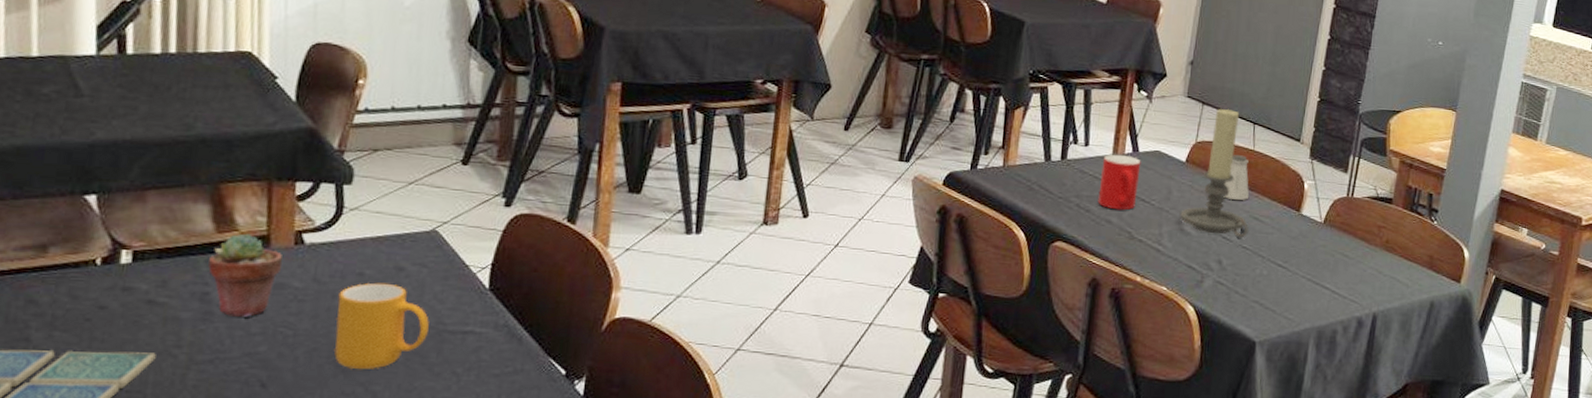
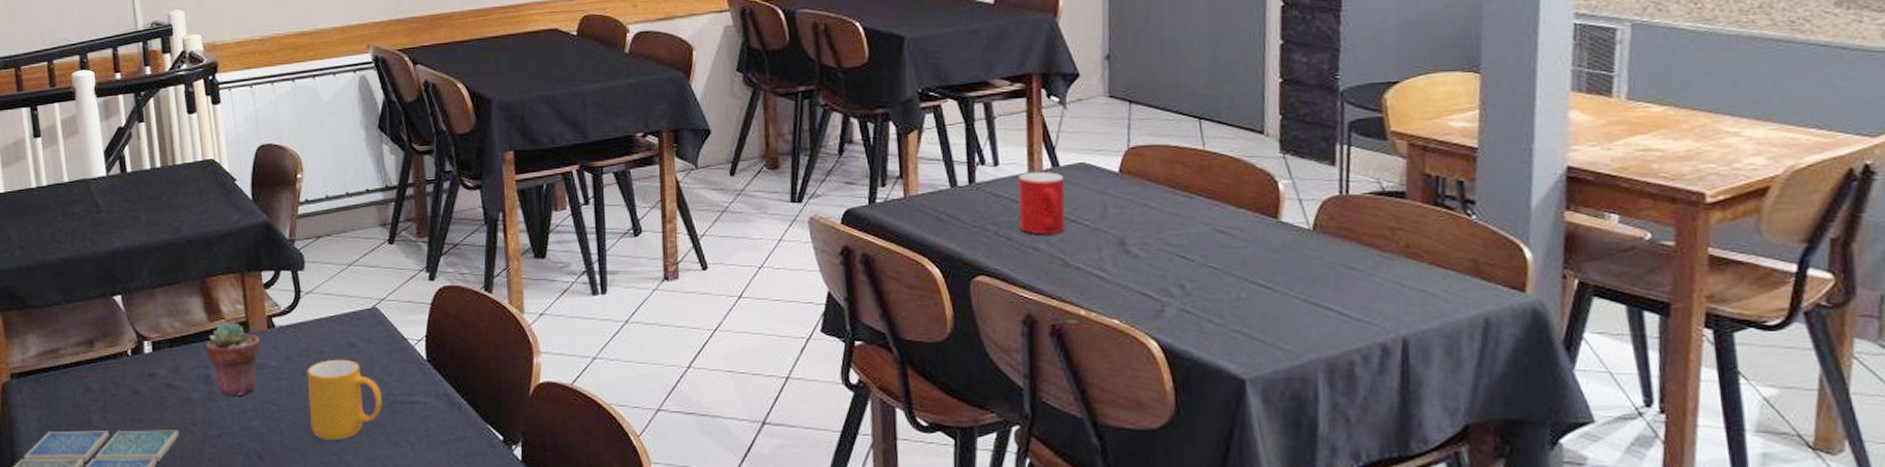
candle holder: present [1179,108,1248,238] -> none [1121,104,1213,256]
saltshaker: present [1223,155,1250,200] -> none [1172,158,1208,211]

